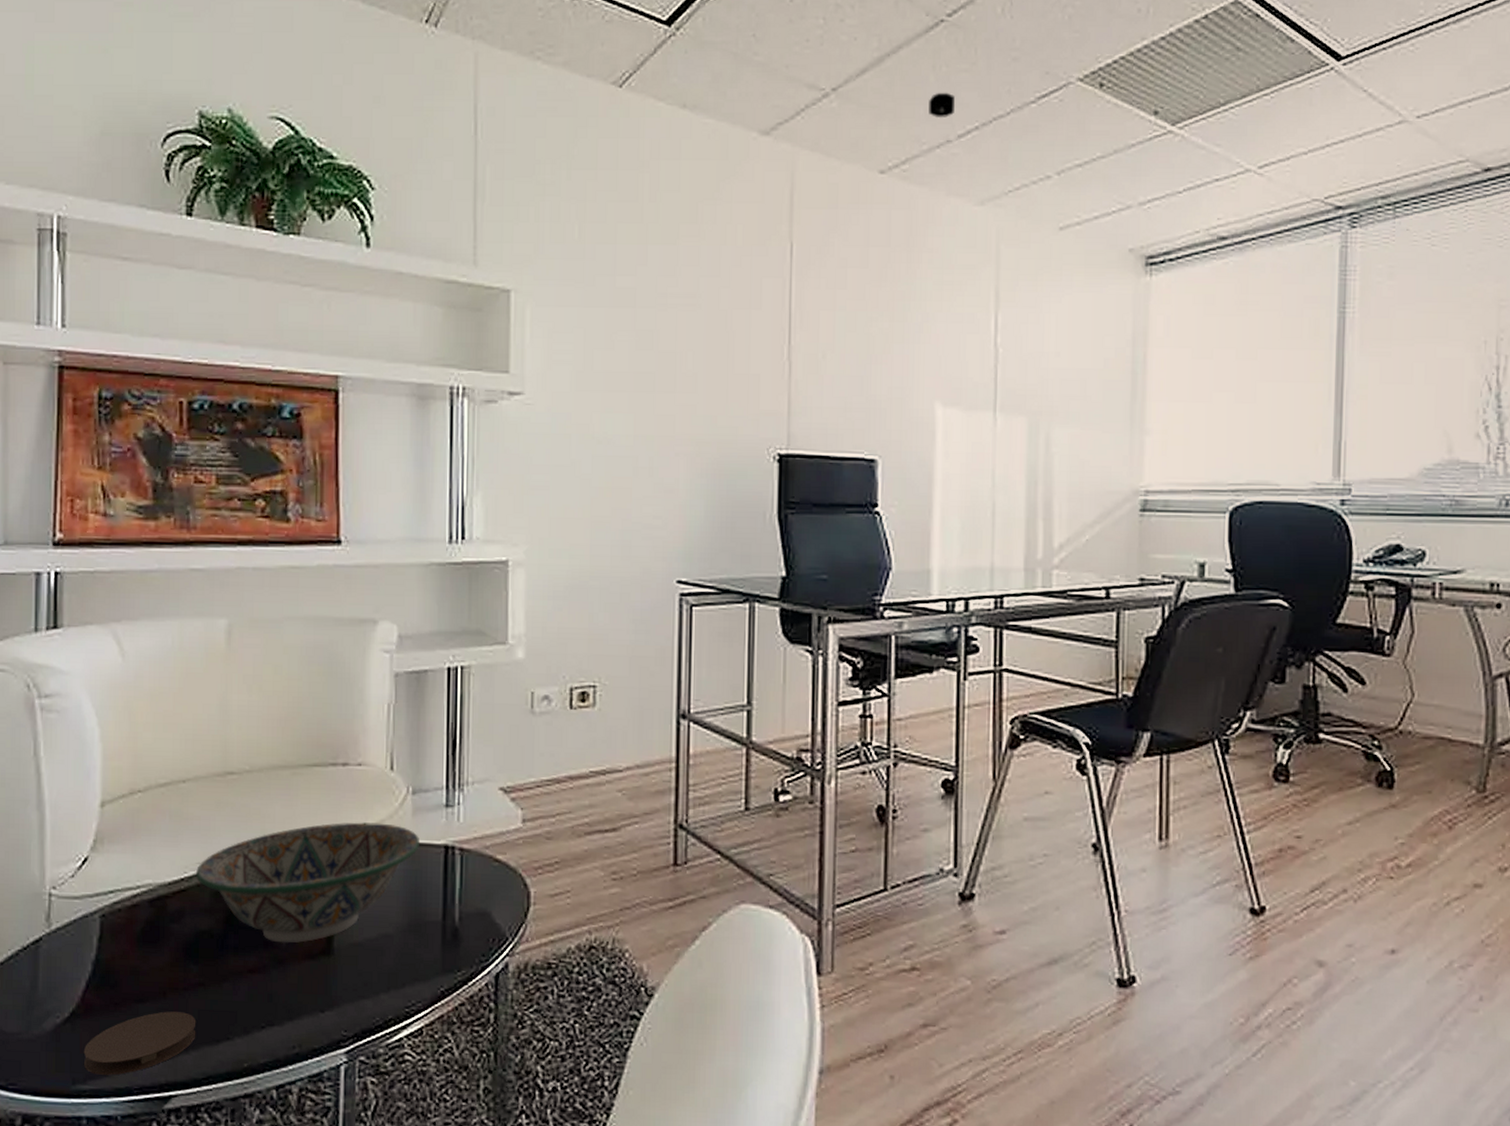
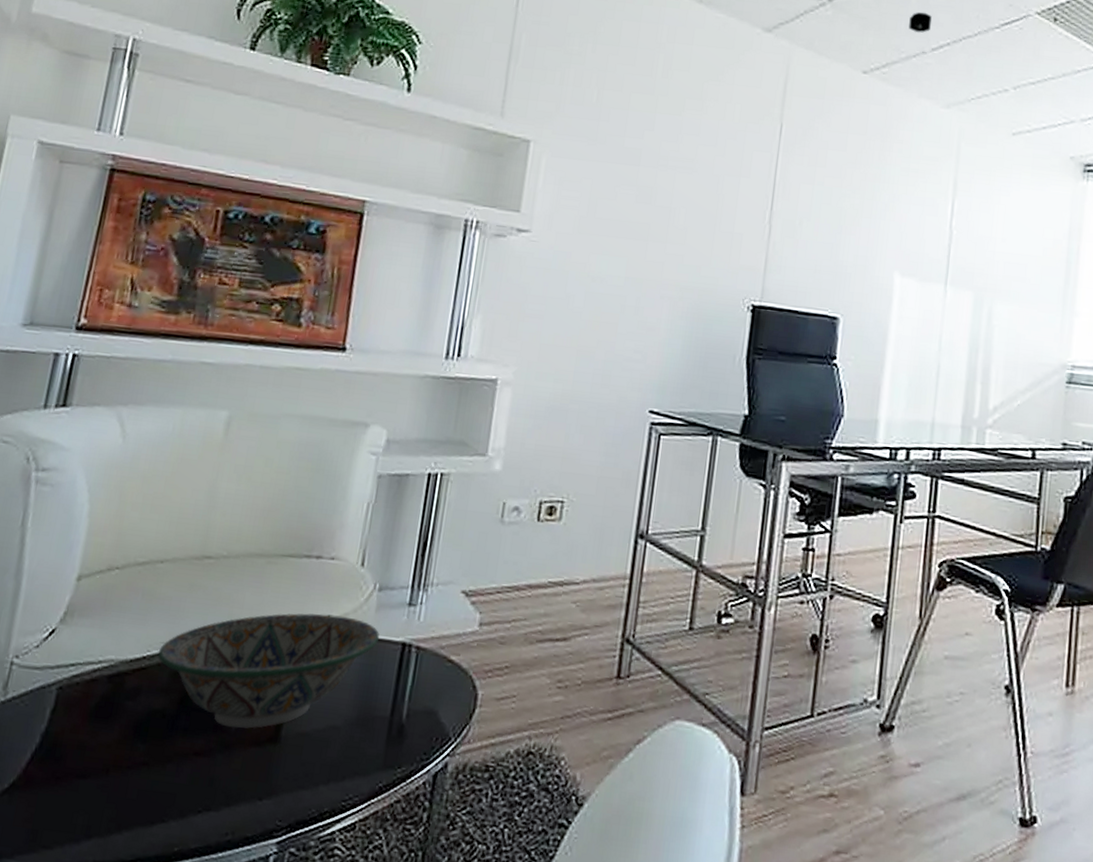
coaster: present [83,1011,196,1075] -> none [13,789,135,852]

